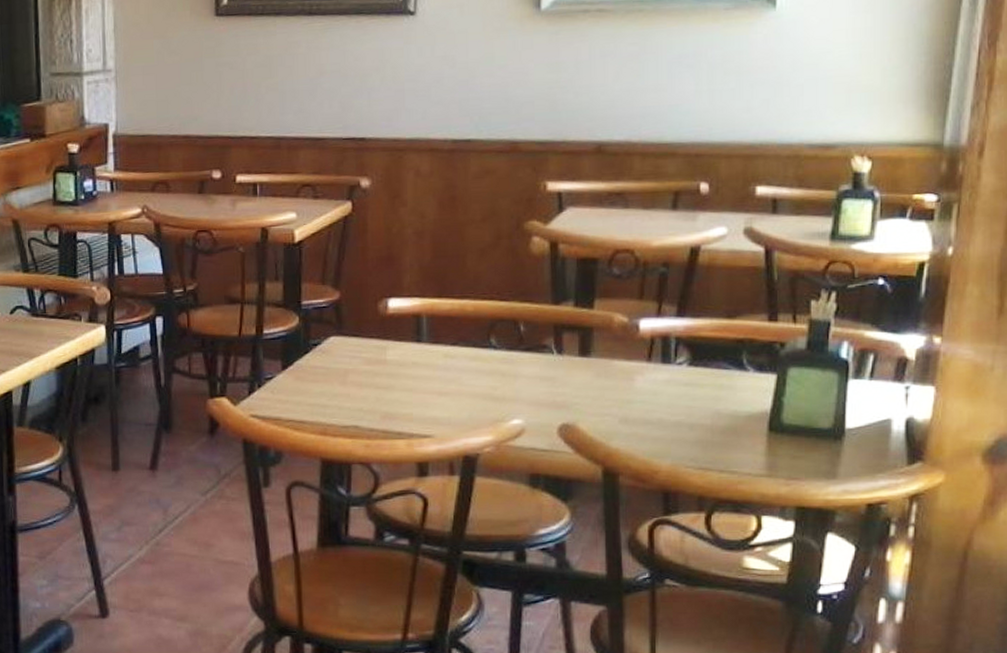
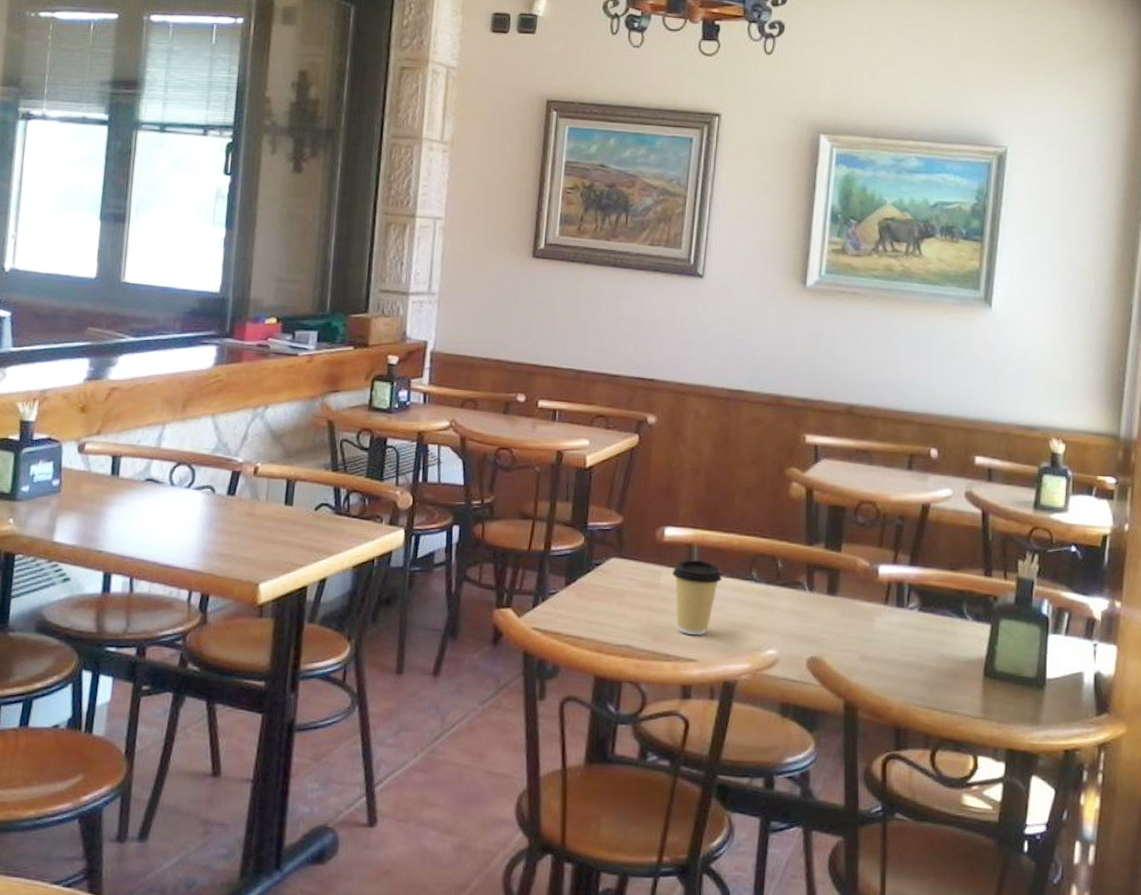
coffee cup: none [399,330,456,411] -> present [672,559,722,636]

